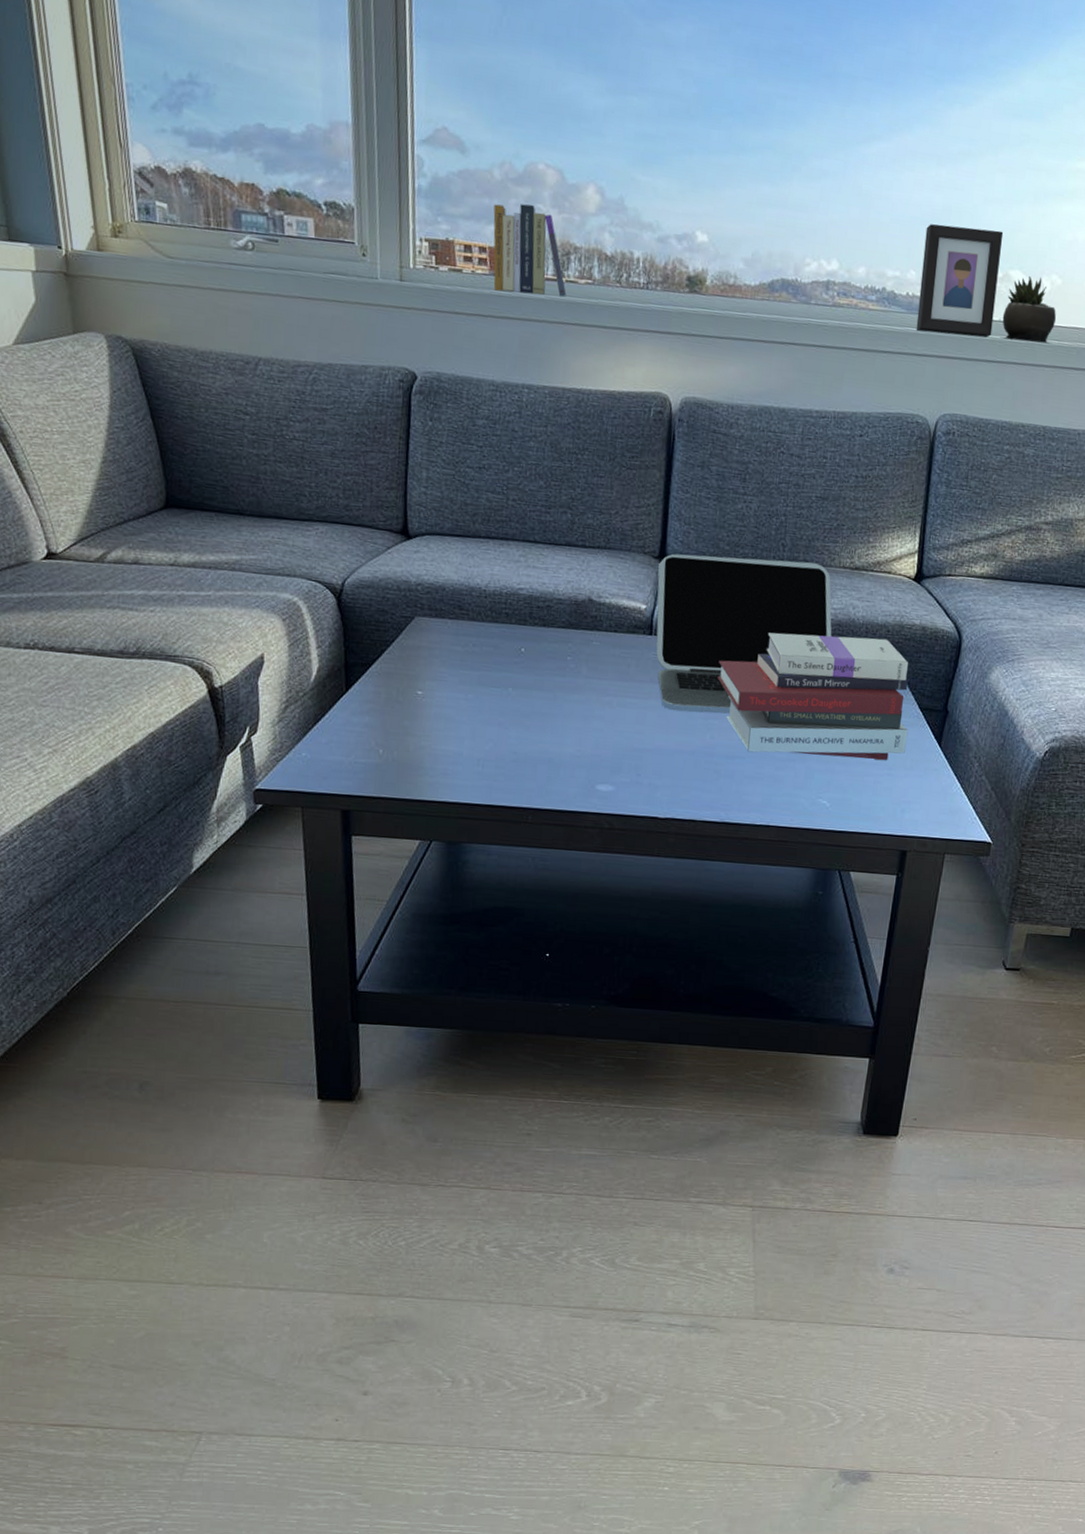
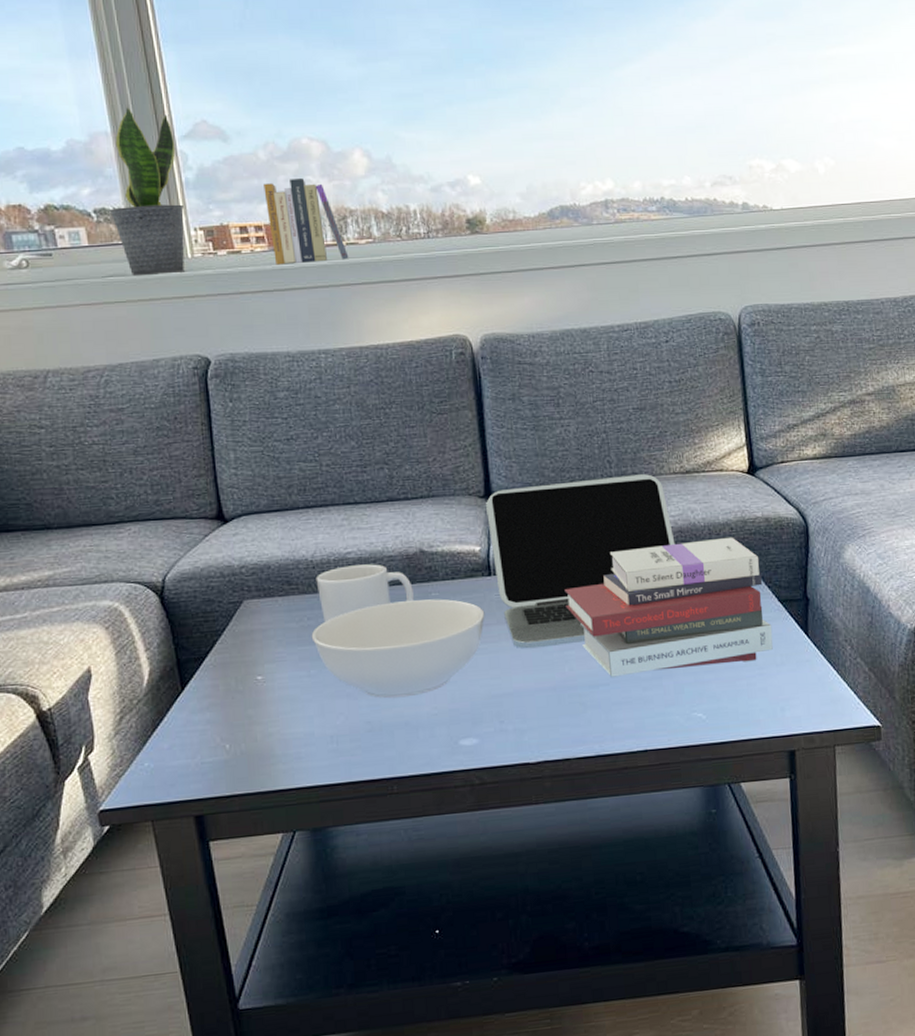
potted plant: none [339,98,414,282] -> present [109,106,185,277]
bowl: none [473,643,640,736] -> present [311,599,485,699]
mug: none [486,601,577,652] -> present [315,564,415,622]
picture frame: present [916,224,1004,338] -> none [692,125,777,233]
succulent plant: present [1000,276,1057,344] -> none [783,161,838,225]

